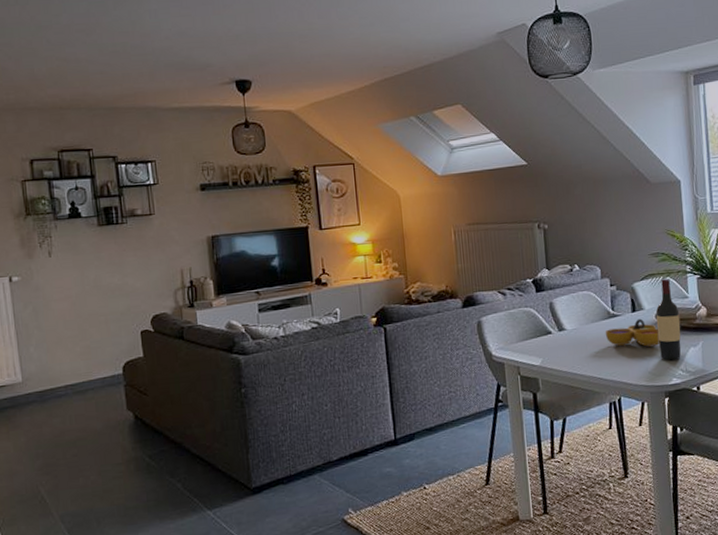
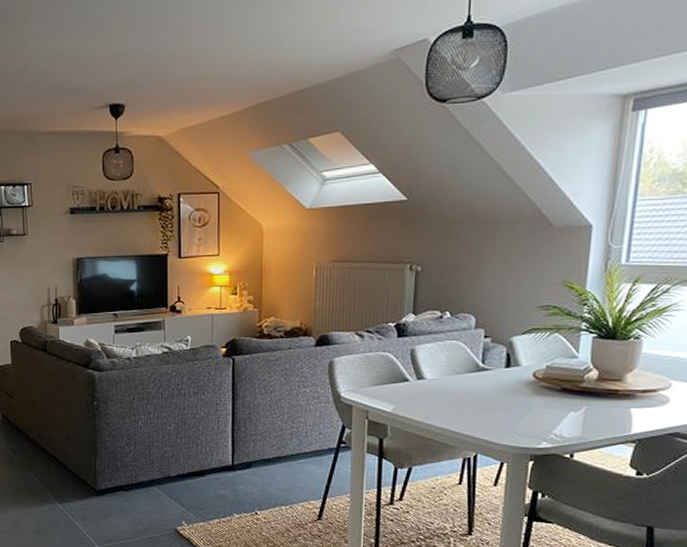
decorative bowl: present [605,318,660,347] -> none [469,375,535,406]
wine bottle: present [655,278,682,361] -> none [531,335,564,423]

